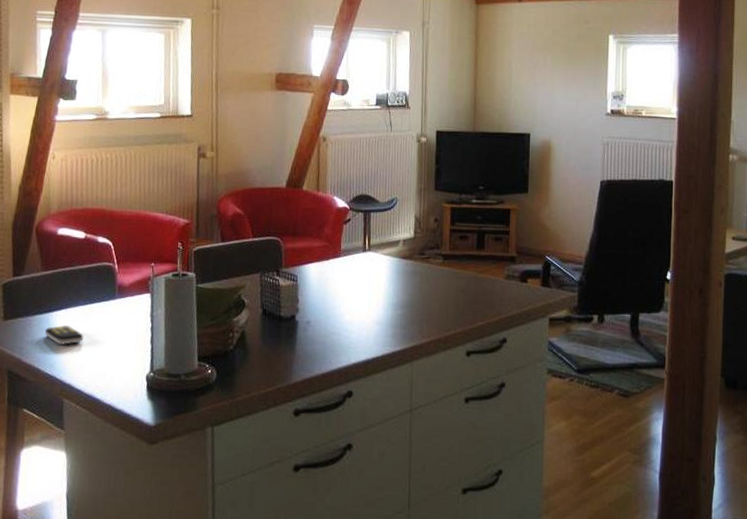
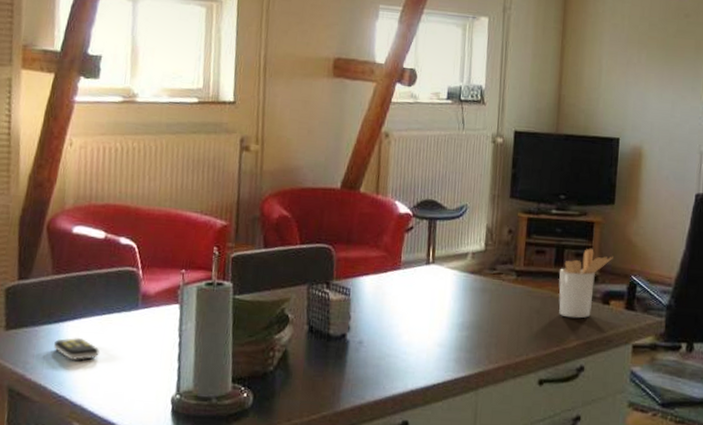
utensil holder: none [480,232,529,296] -> present [558,248,613,319]

